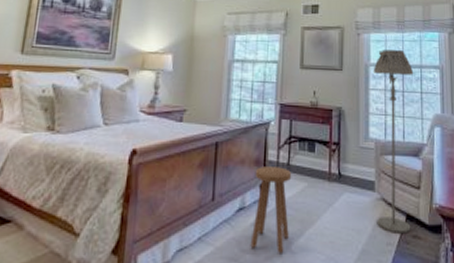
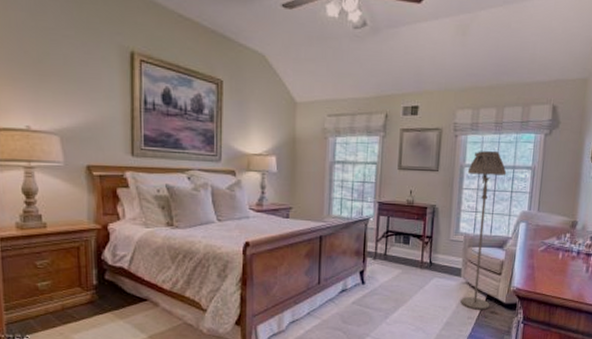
stool: present [250,167,292,254] -> none [352,256,388,325]

